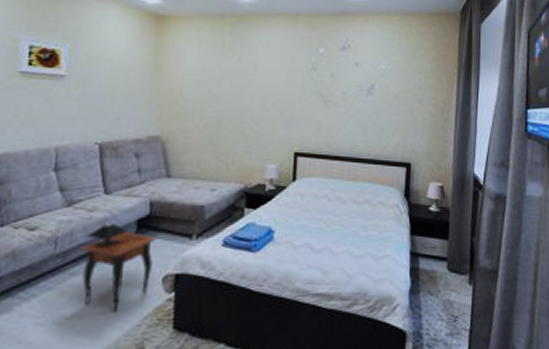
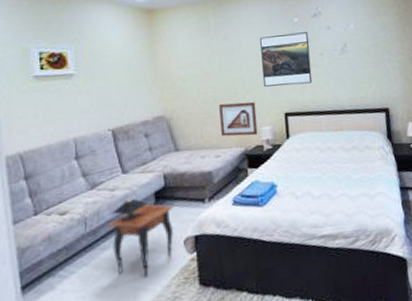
picture frame: none [221,133,263,172] -> present [219,101,258,137]
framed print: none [275,64,333,123] -> present [260,32,313,87]

